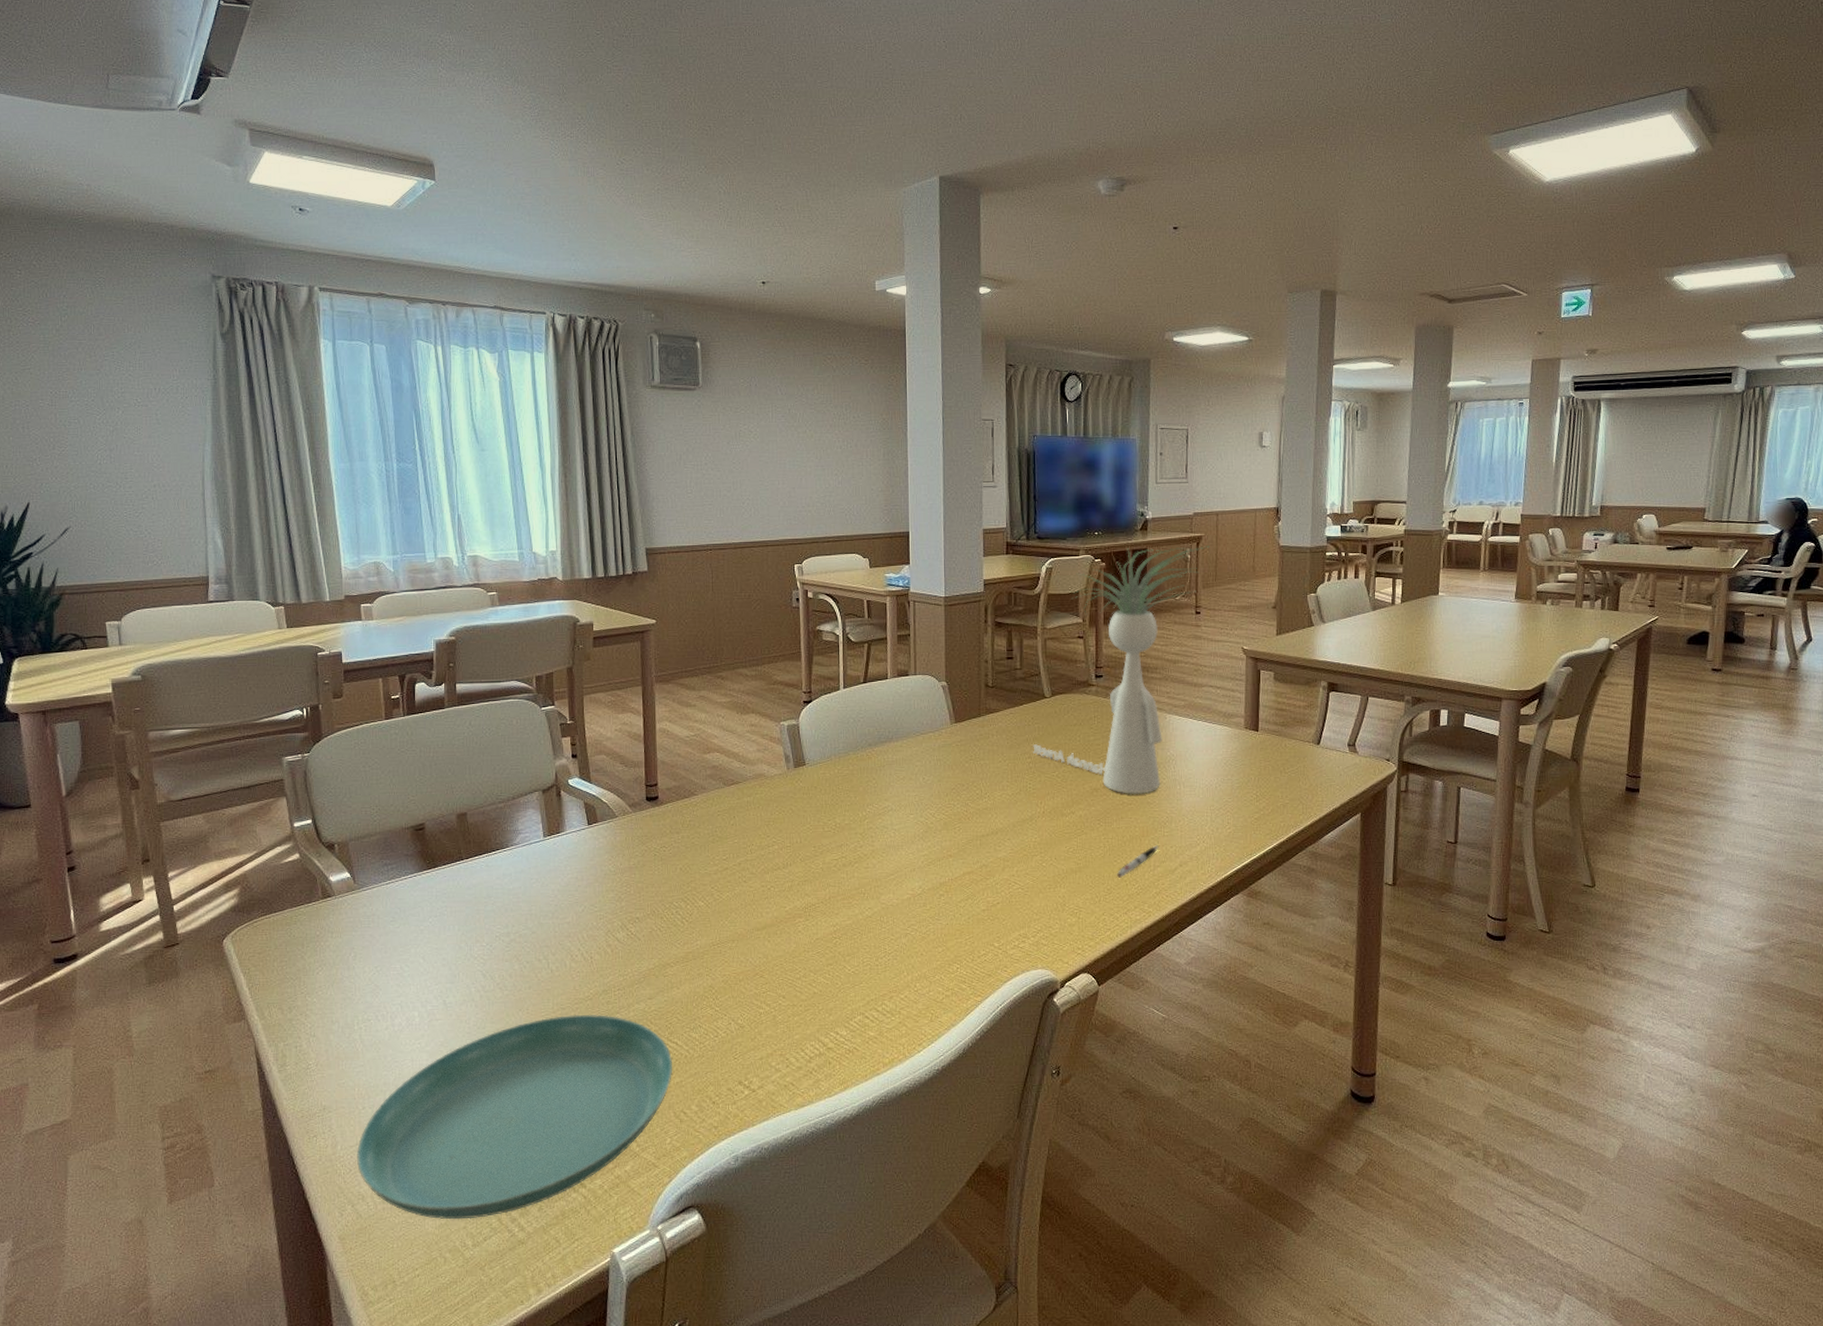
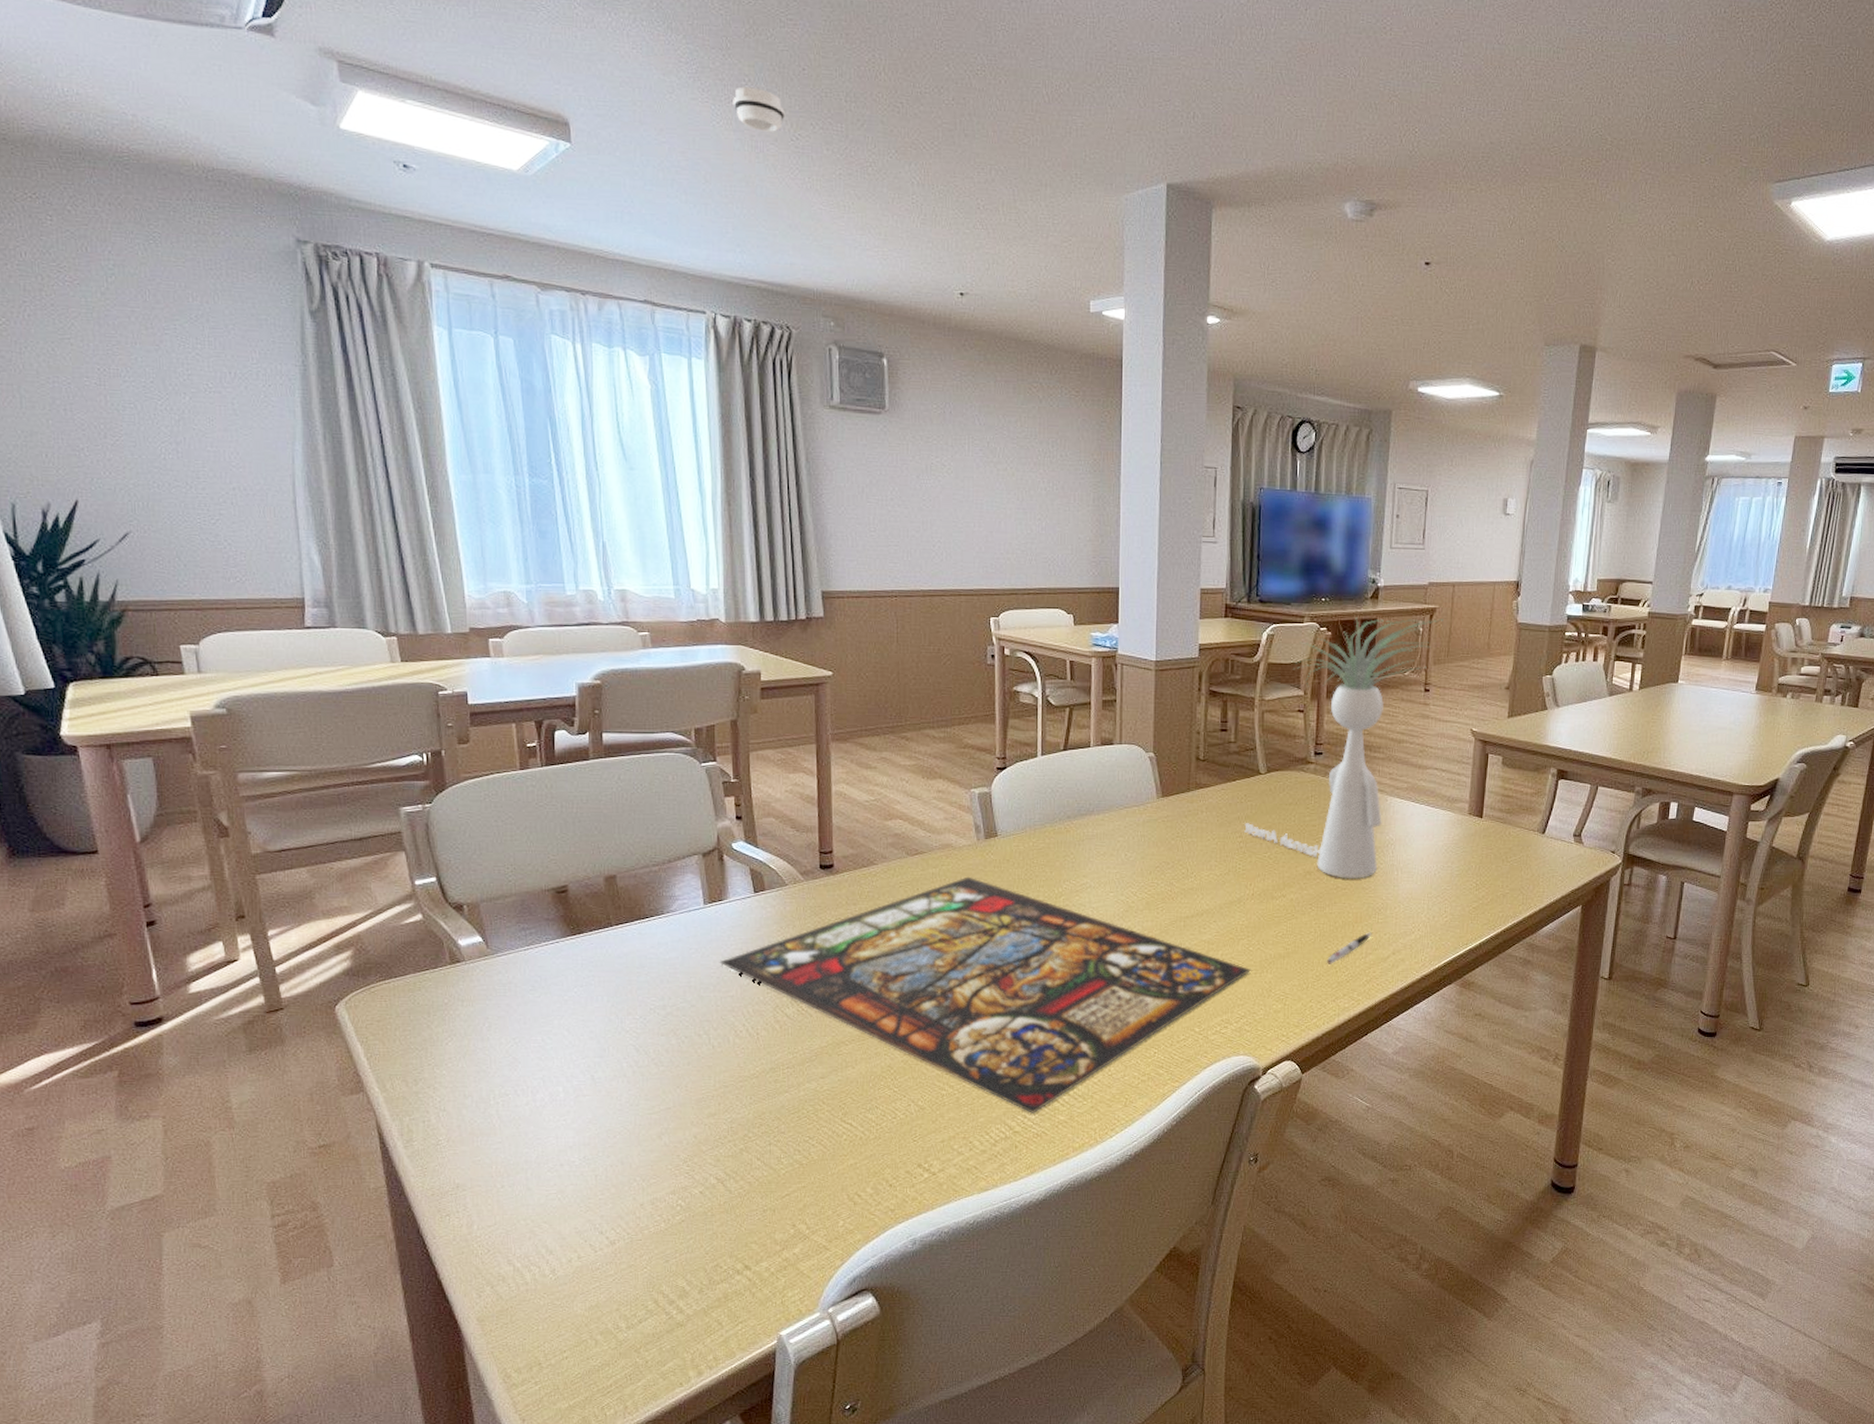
saucer: present [356,1014,672,1220] -> none [495,1092,846,1302]
stained glass panel: none [557,803,1046,1030] -> present [719,876,1252,1113]
smoke detector: none [568,123,611,159] -> present [733,86,784,132]

